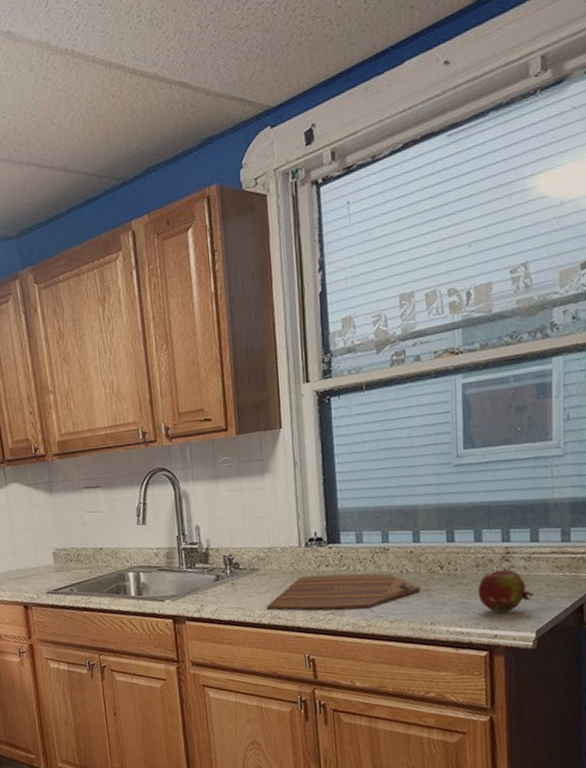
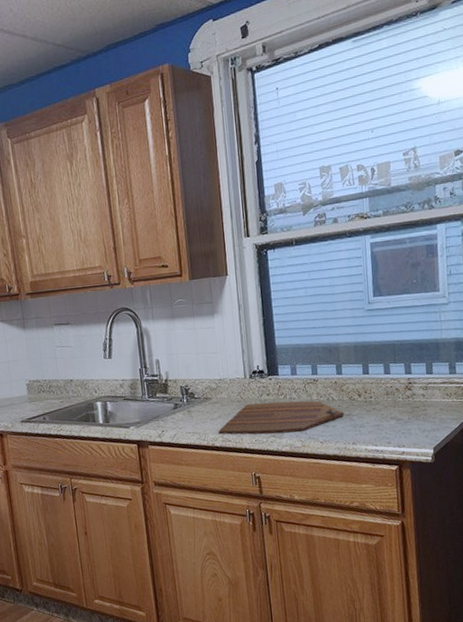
fruit: present [477,570,534,614] -> none [388,397,431,434]

